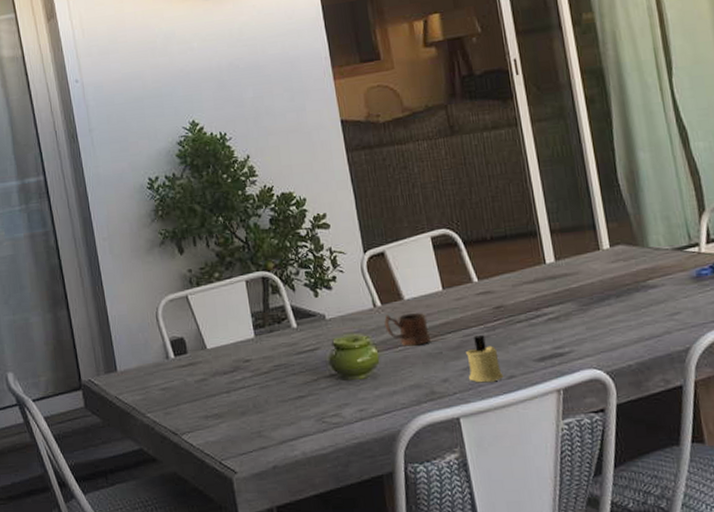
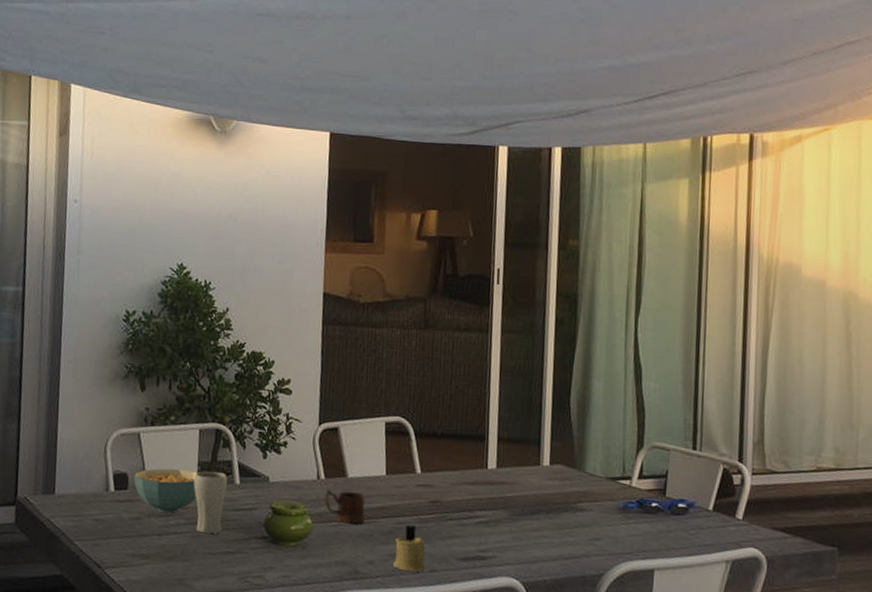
cereal bowl: none [190,323,257,369] -> present [134,468,197,513]
drinking glass: none [250,319,288,383] -> present [193,471,227,534]

